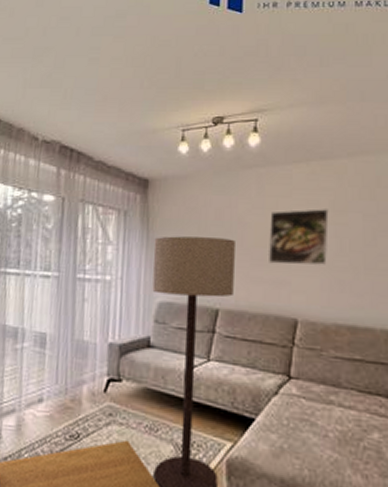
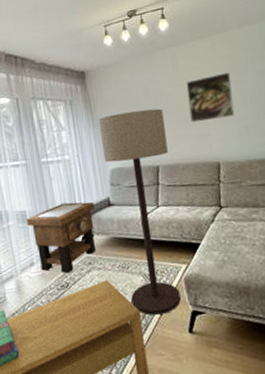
side table: none [44,332,130,422] -> present [26,201,97,274]

